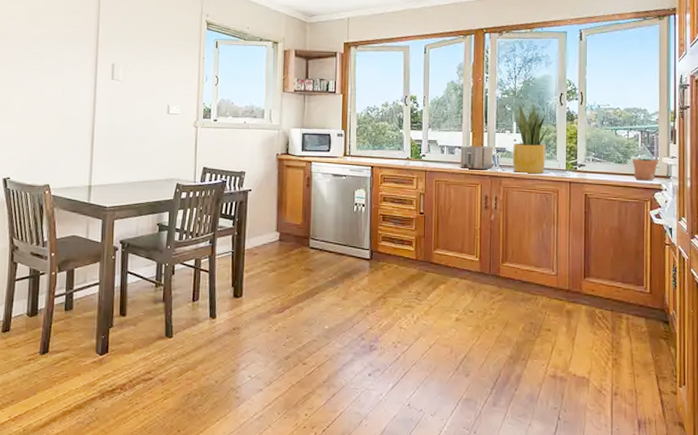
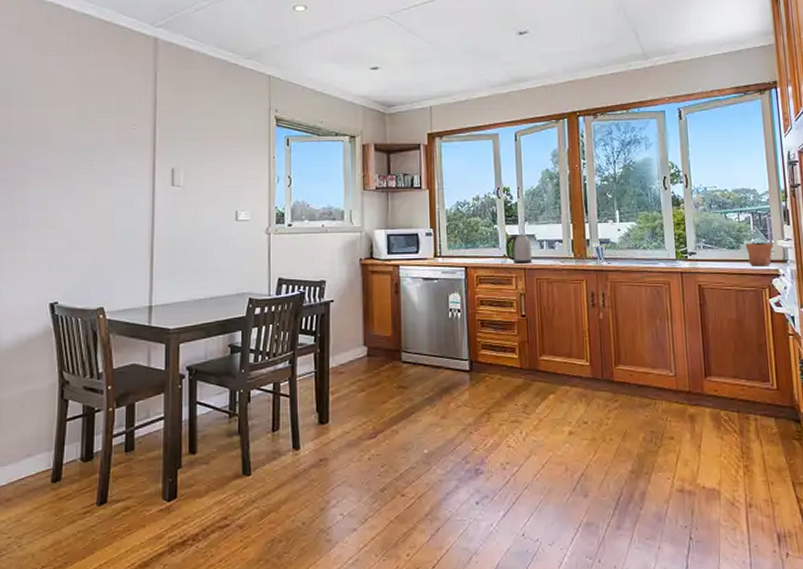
kettle: none [409,139,434,166] -> present [506,234,533,264]
toaster: present [461,145,493,170] -> none [561,238,597,265]
planter: present [512,102,553,174] -> none [613,188,658,266]

